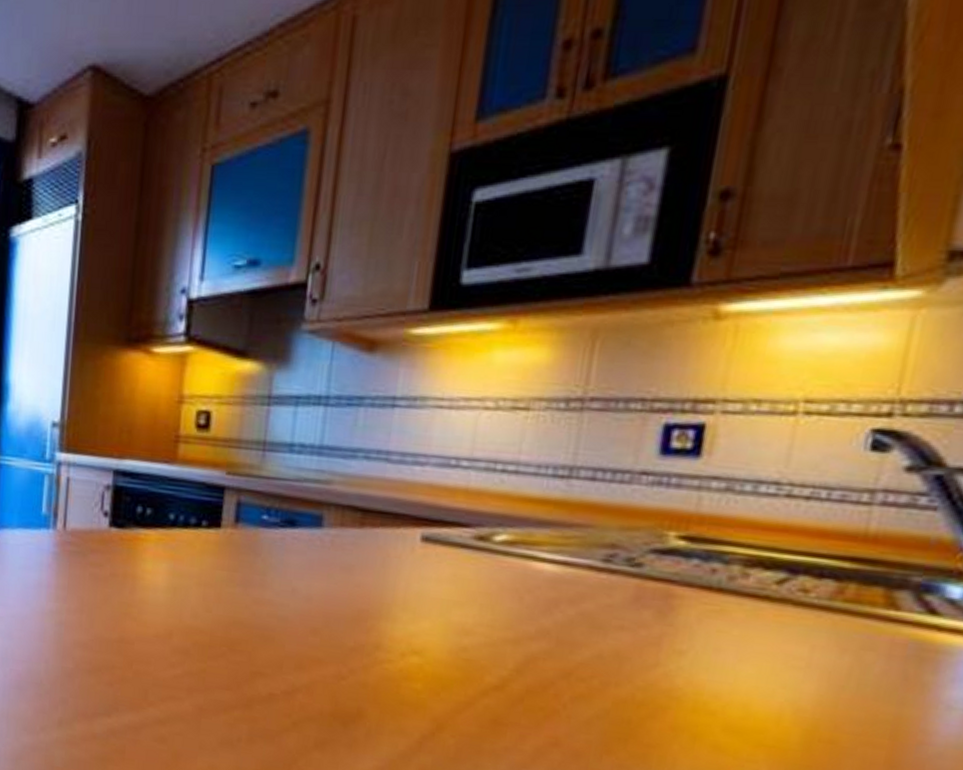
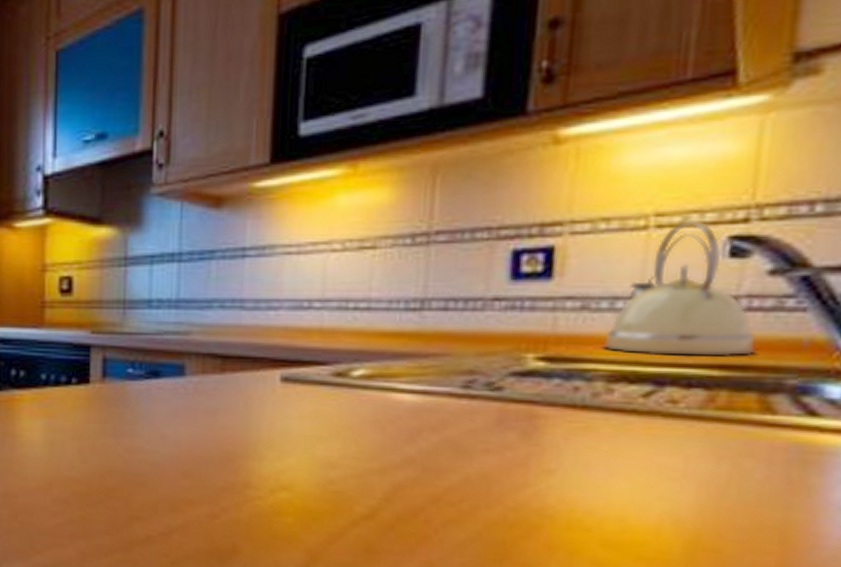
kettle: none [742,409,888,550] -> present [602,219,757,357]

